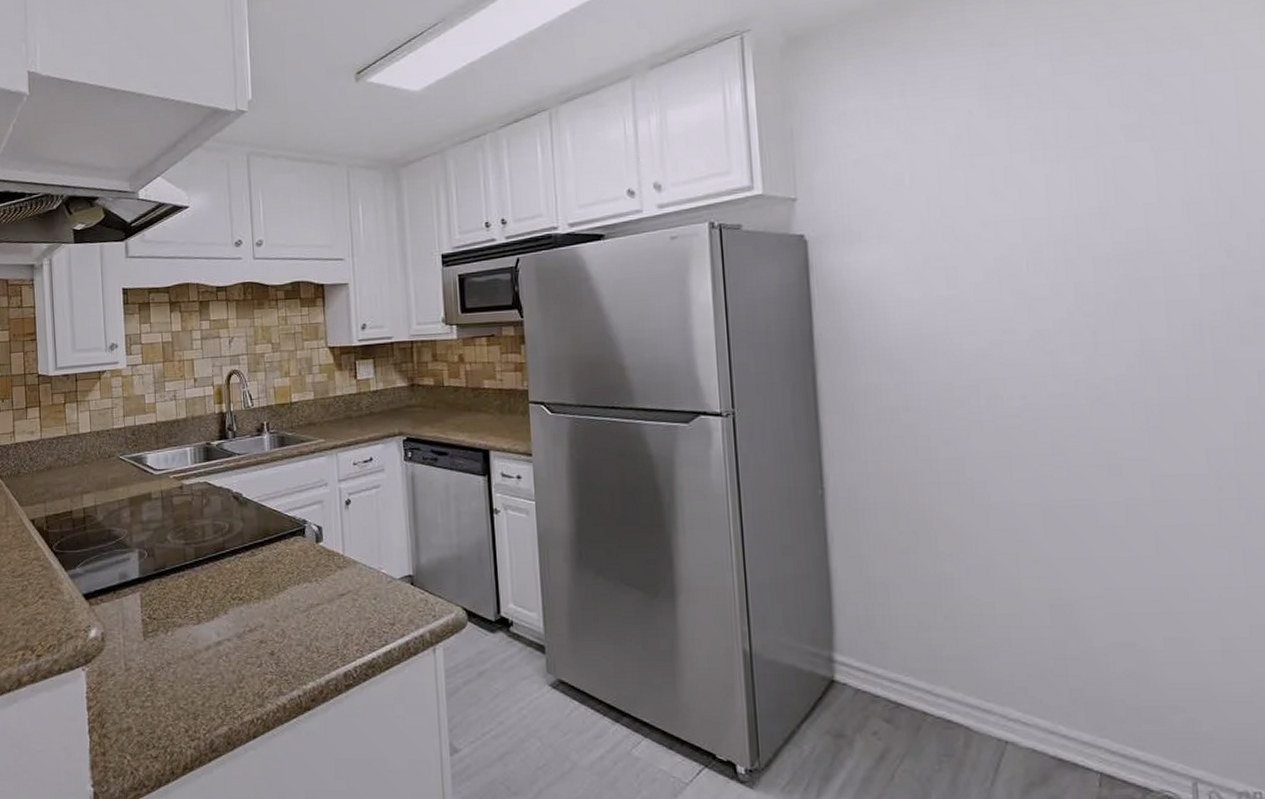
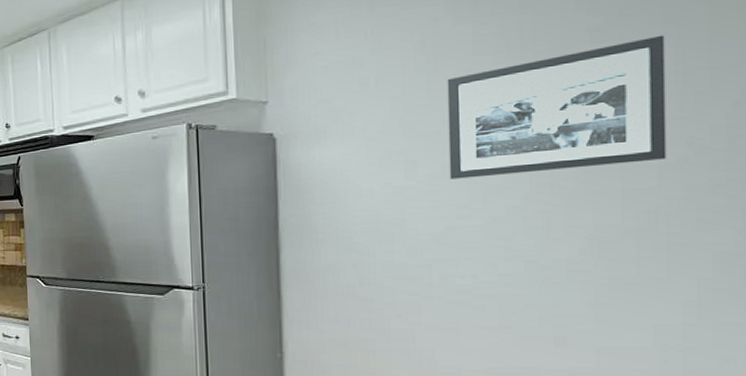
picture frame: none [984,135,1207,289] -> present [447,35,667,179]

